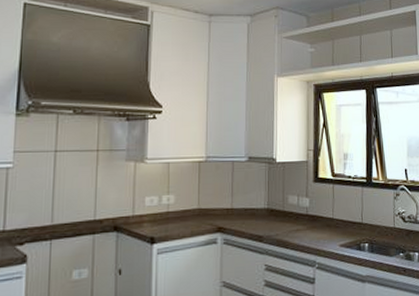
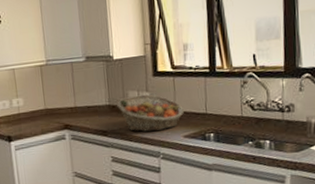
fruit basket: none [276,200,342,239] -> present [117,94,185,132]

